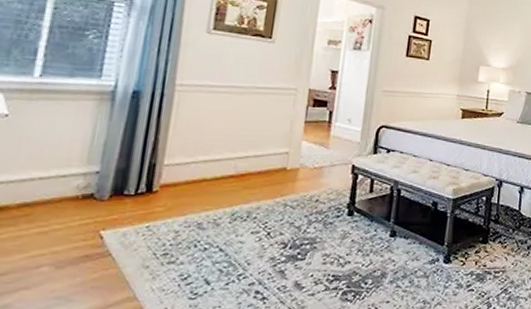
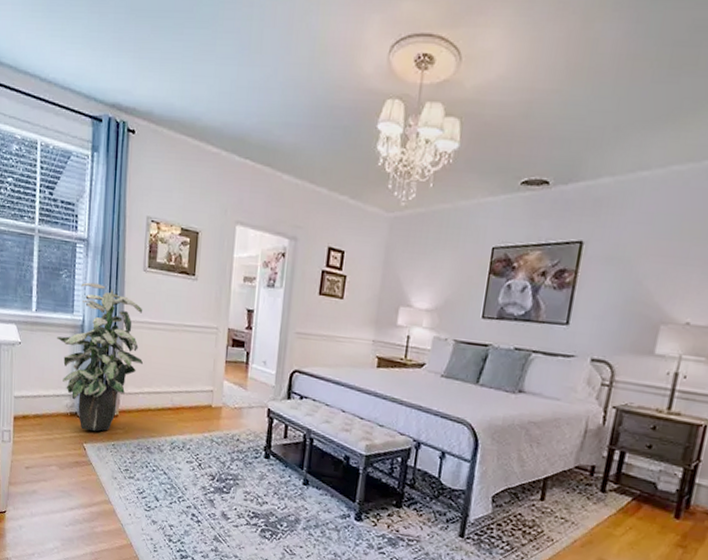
indoor plant: none [69,43,204,214] -> present [56,282,144,432]

